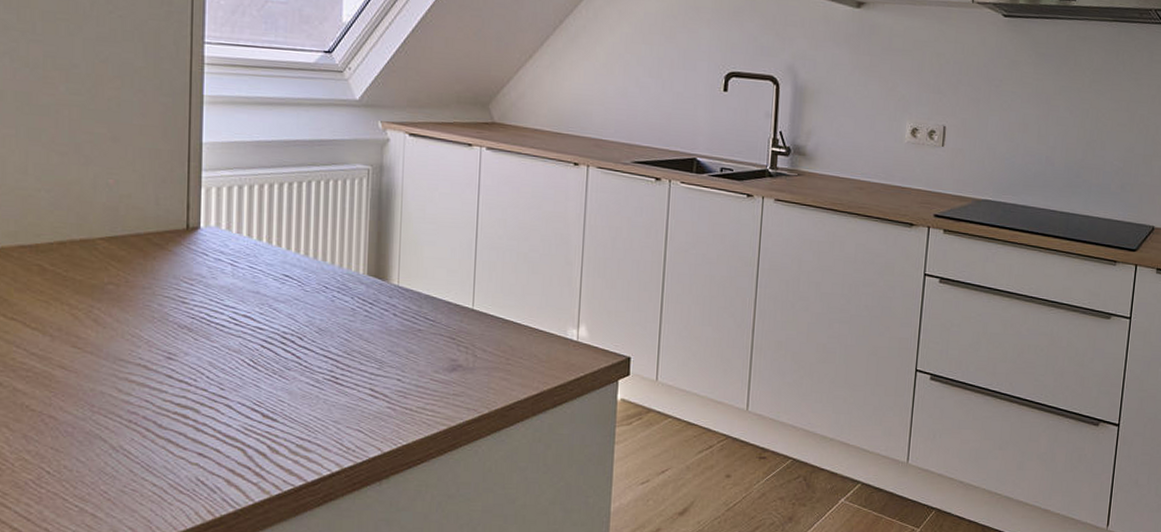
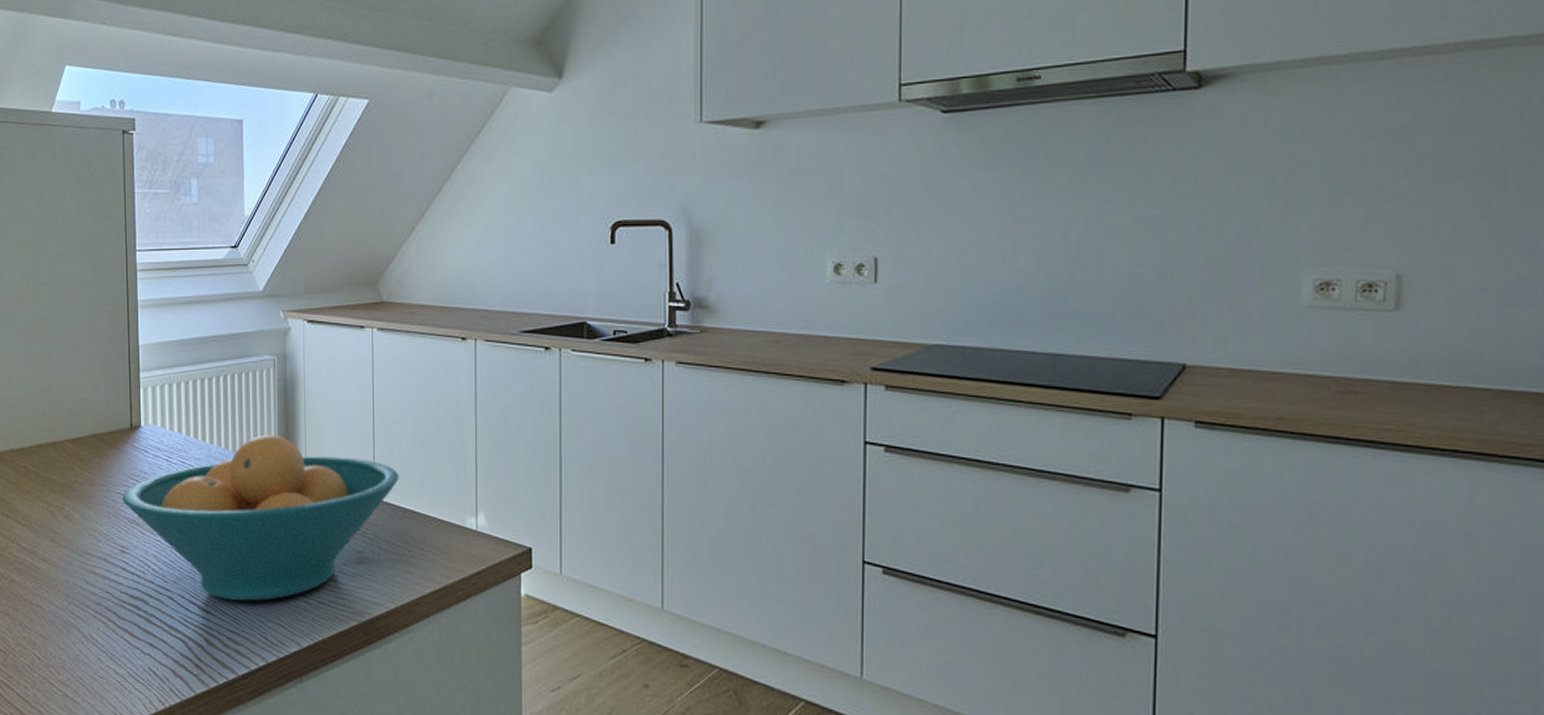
fruit bowl: none [170,243,501,408] -> present [122,434,399,601]

